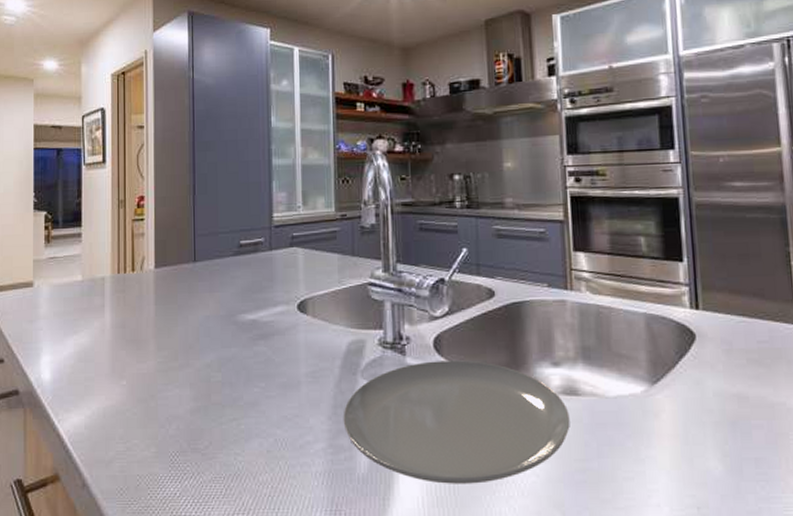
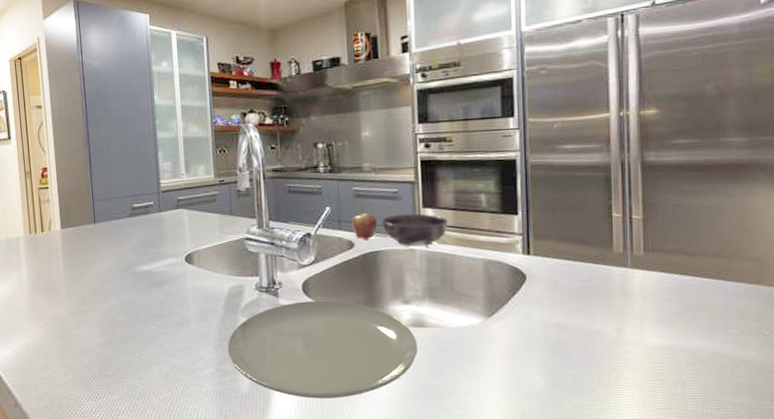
fruit: none [492,244,522,288] -> present [351,203,378,240]
bowl: none [527,258,603,298] -> present [382,213,448,248]

